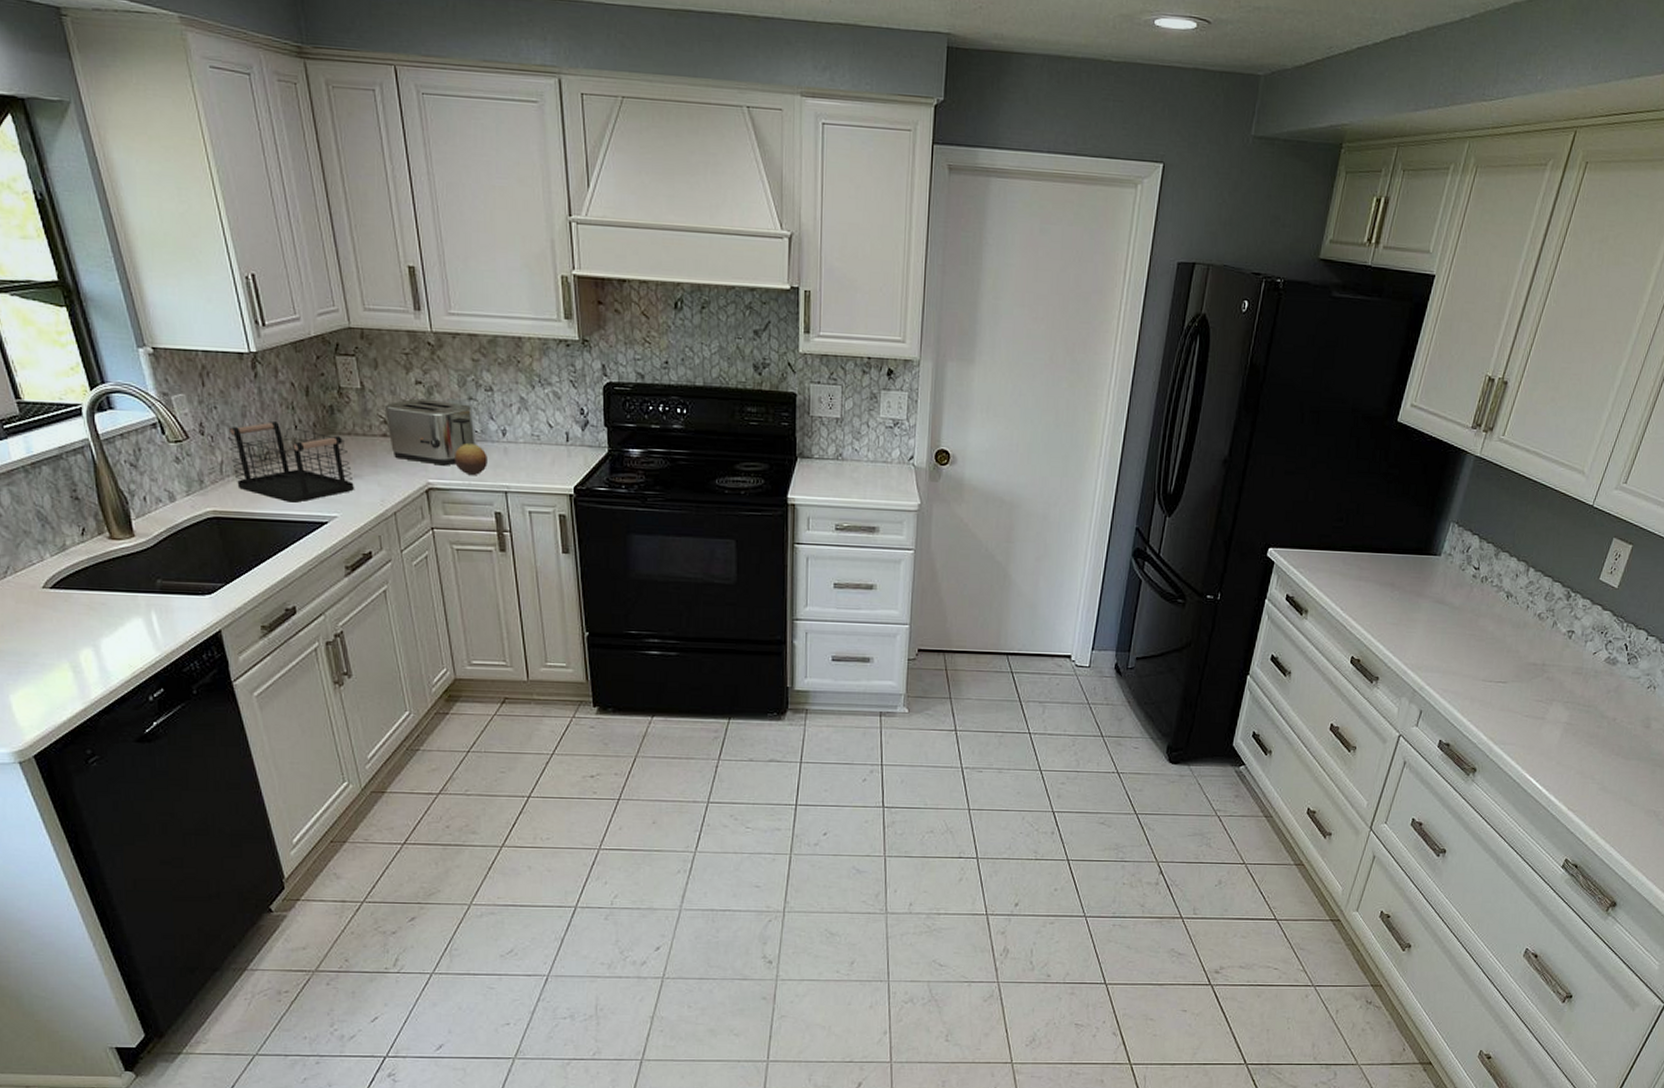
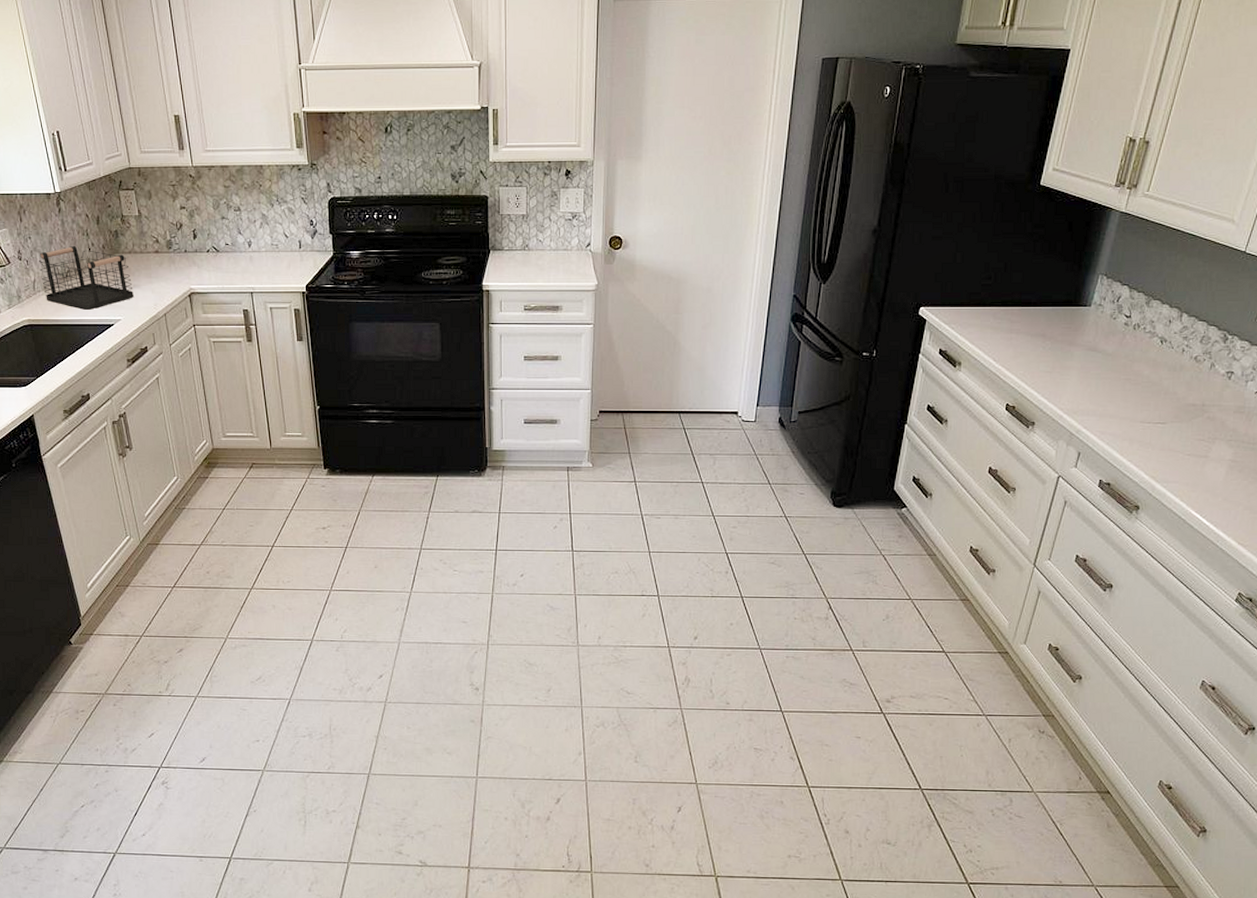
toaster: present [384,398,477,466] -> none [156,220,229,274]
fruit: present [455,442,487,475] -> none [211,254,237,280]

